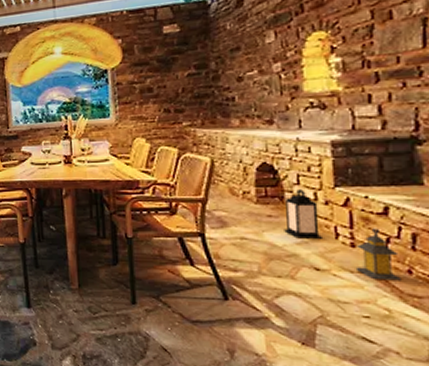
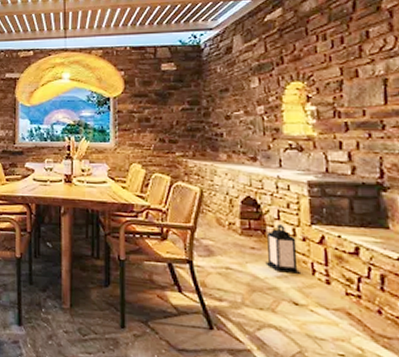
lantern: present [355,228,401,281] -> none [330,266,372,321]

